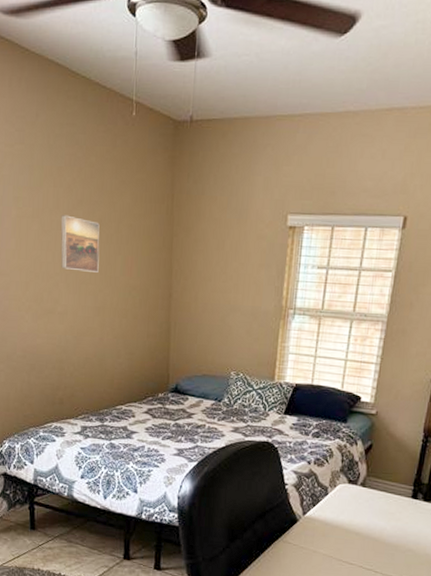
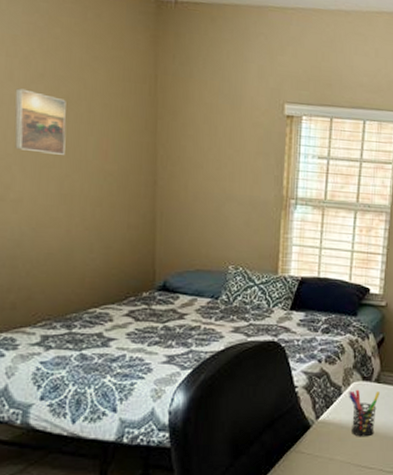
pen holder: none [334,491,364,536] -> present [349,389,380,437]

